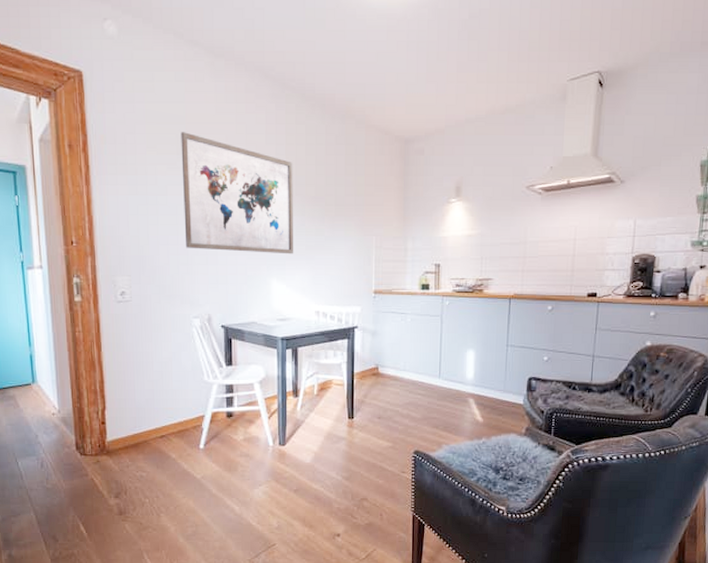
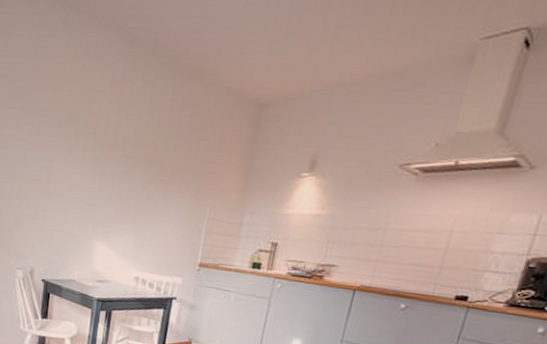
wall art: present [181,132,294,255] -> none [19,87,134,218]

